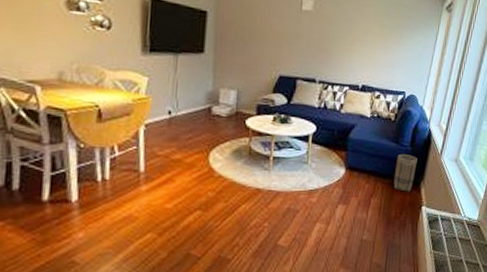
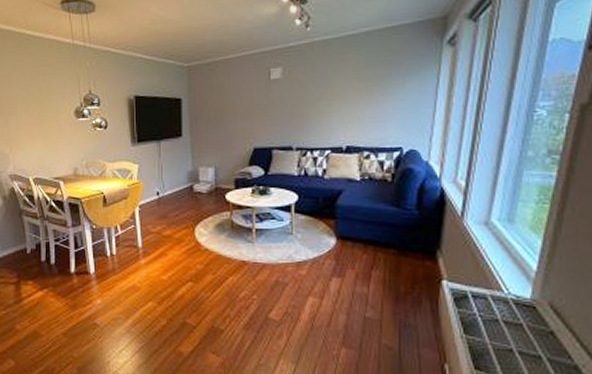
basket: present [393,153,417,192] -> none [398,218,428,263]

